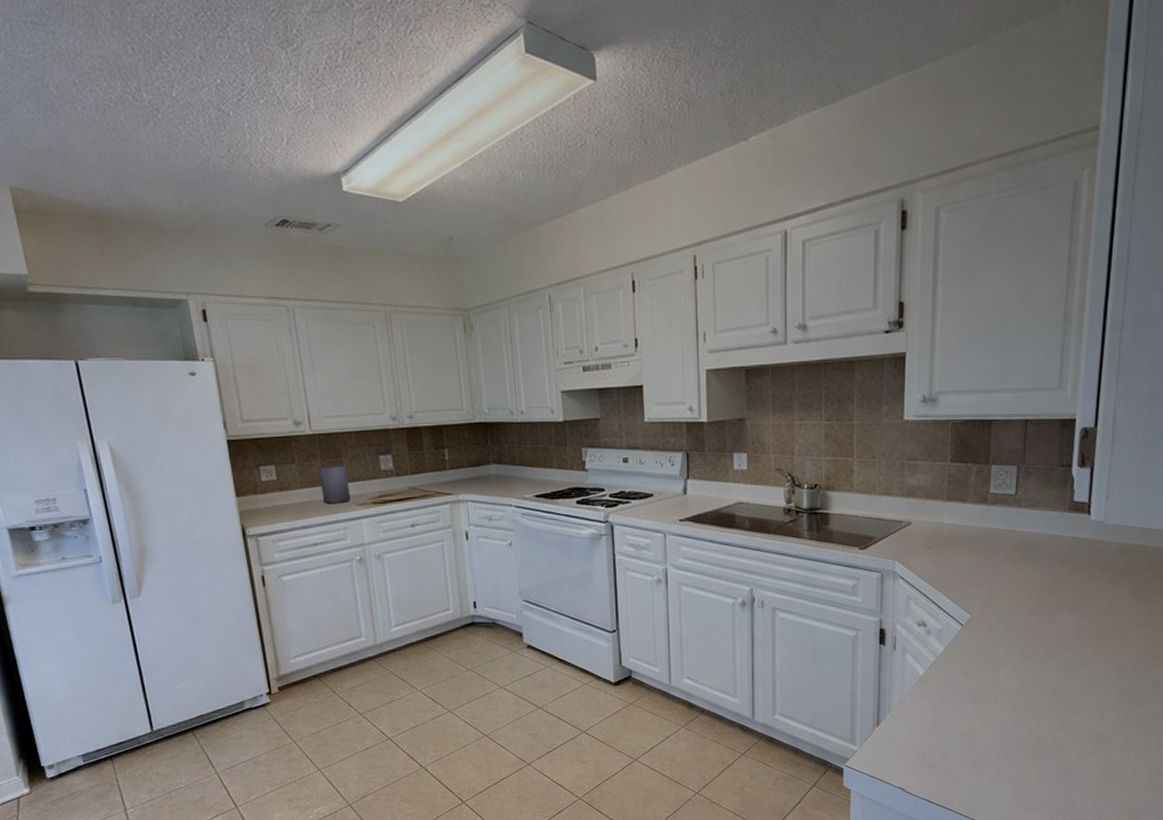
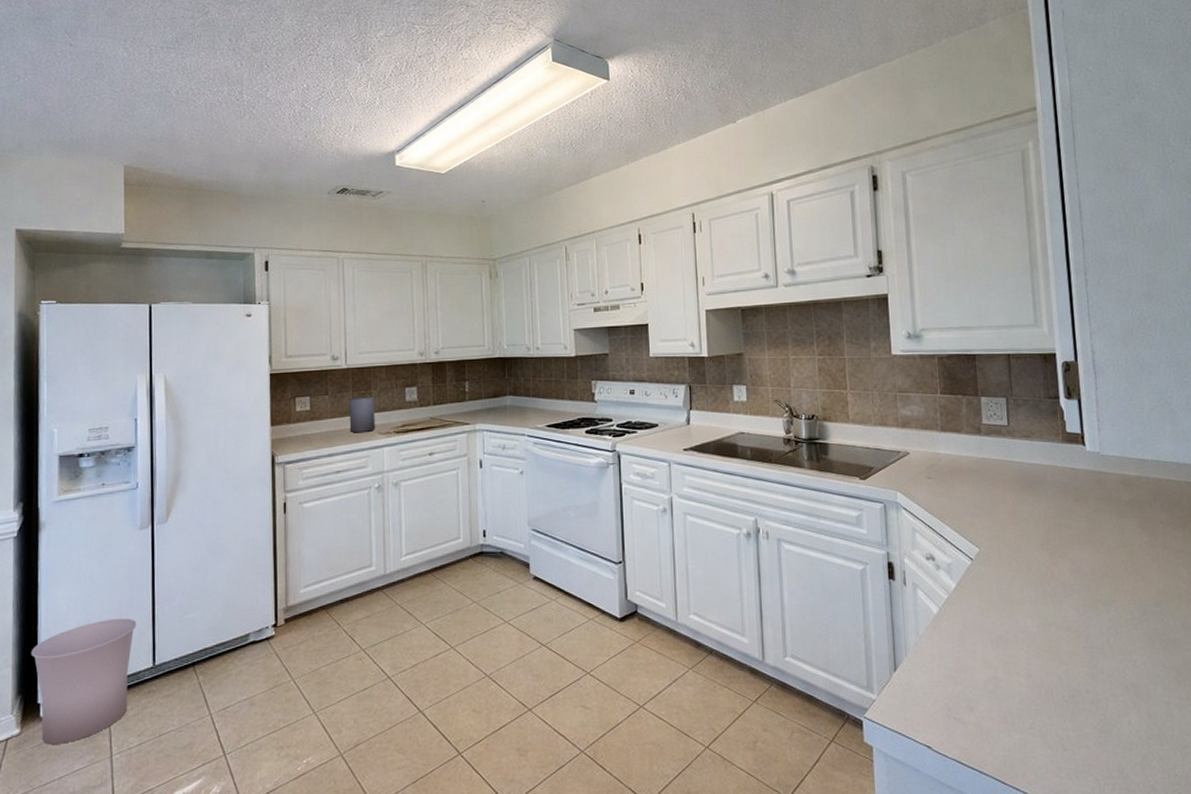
waste bin: none [23,688,133,801] -> present [31,618,137,744]

